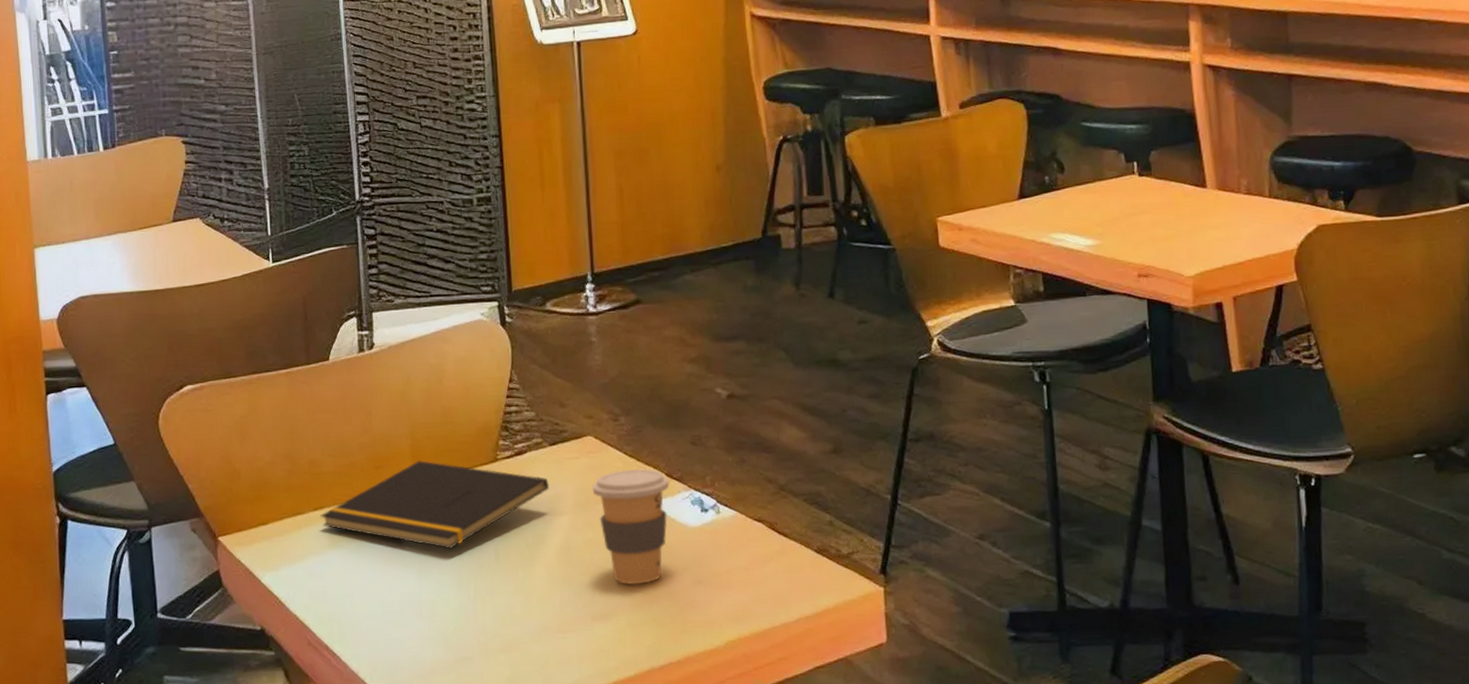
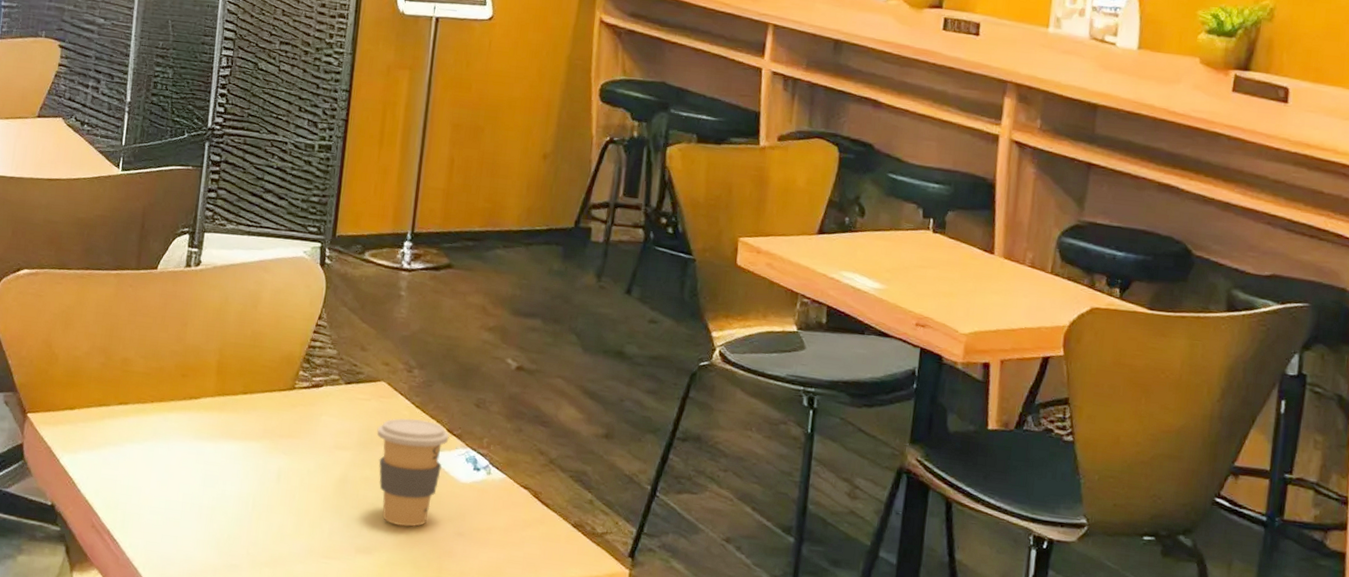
notepad: present [321,459,550,549] -> none [124,375,339,463]

